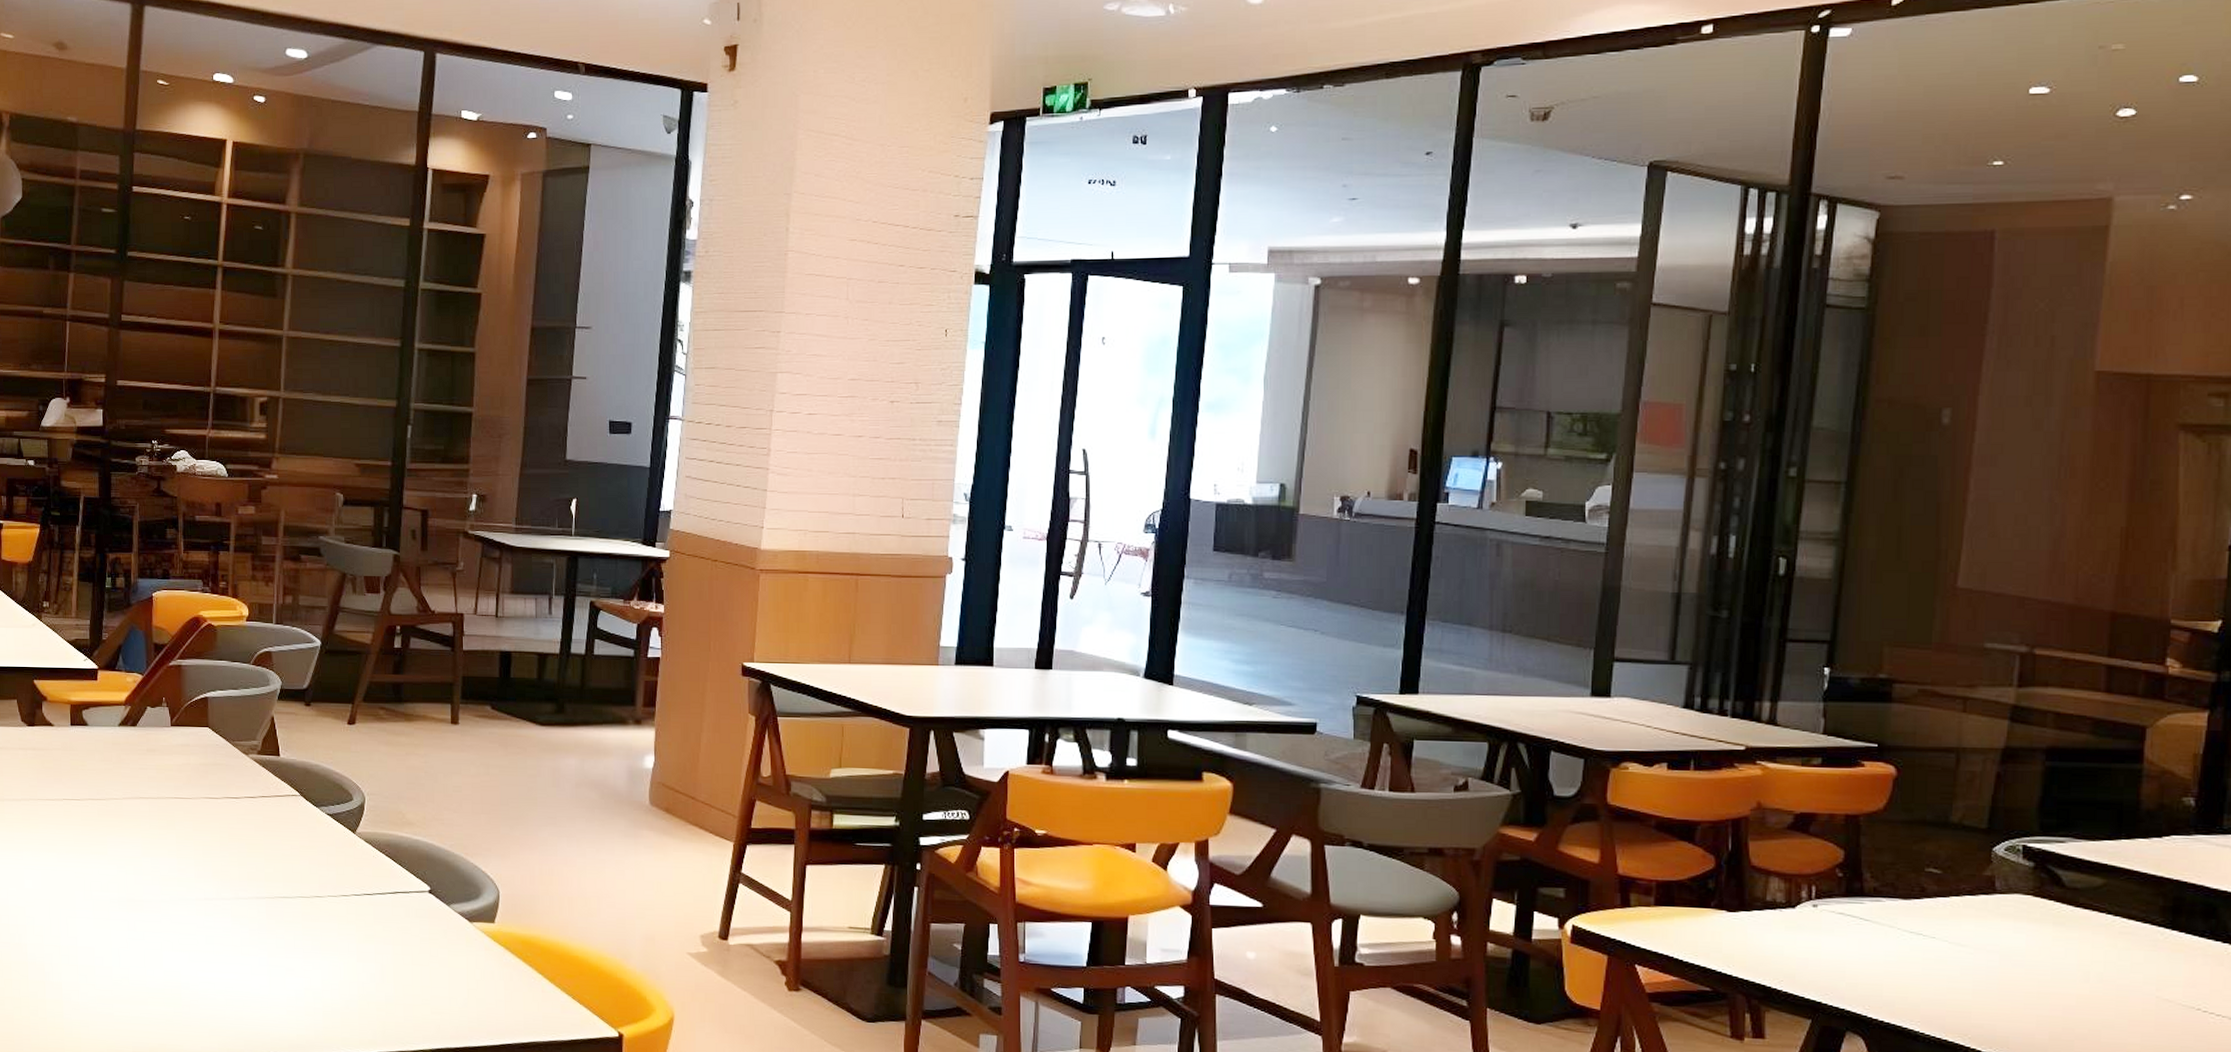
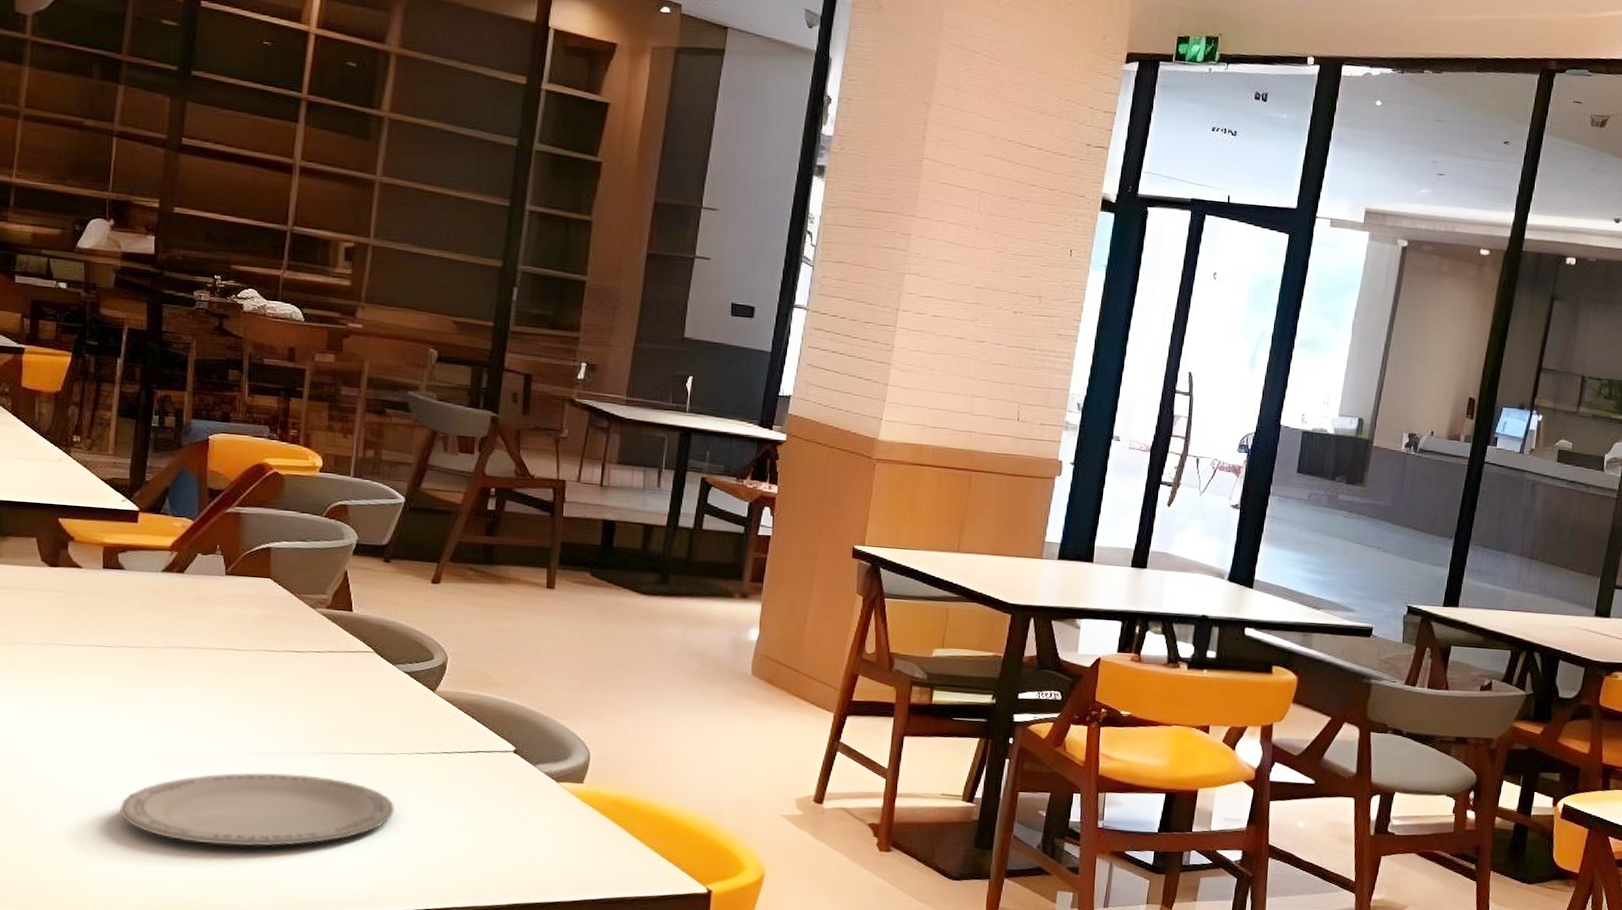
plate: none [91,917,325,991] -> present [120,772,395,846]

